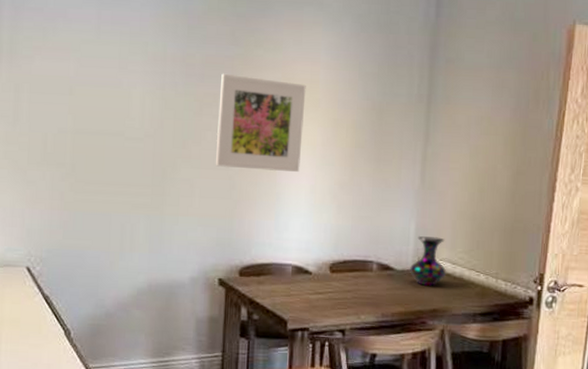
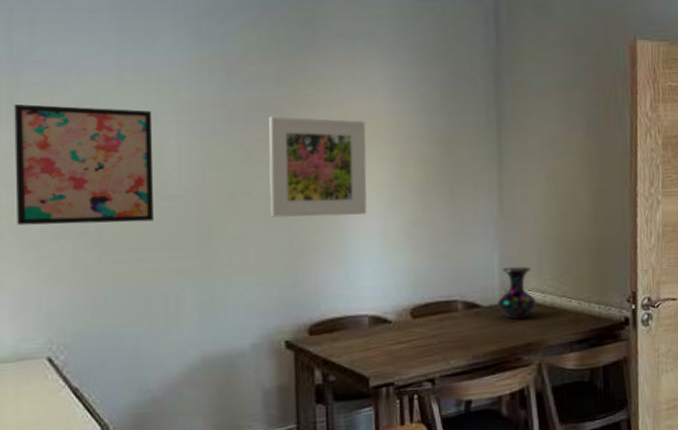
wall art: none [10,46,123,159] -> present [14,104,153,226]

